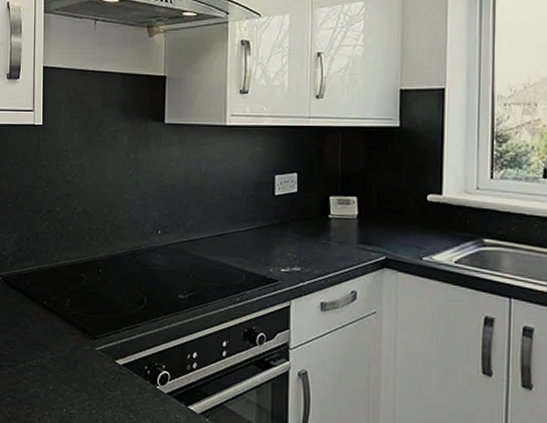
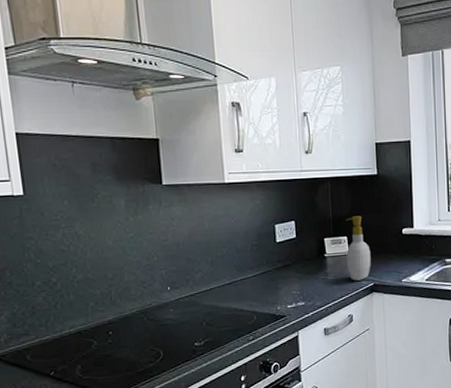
soap bottle: none [354,174,385,251] -> present [345,216,371,281]

